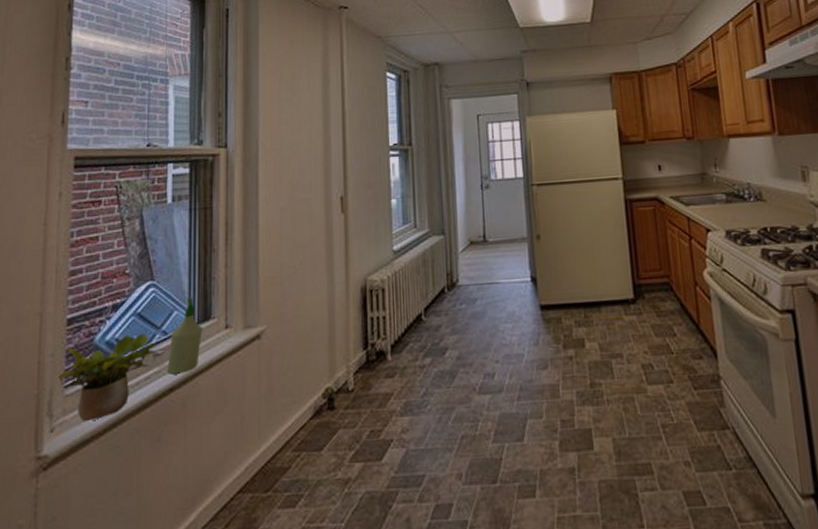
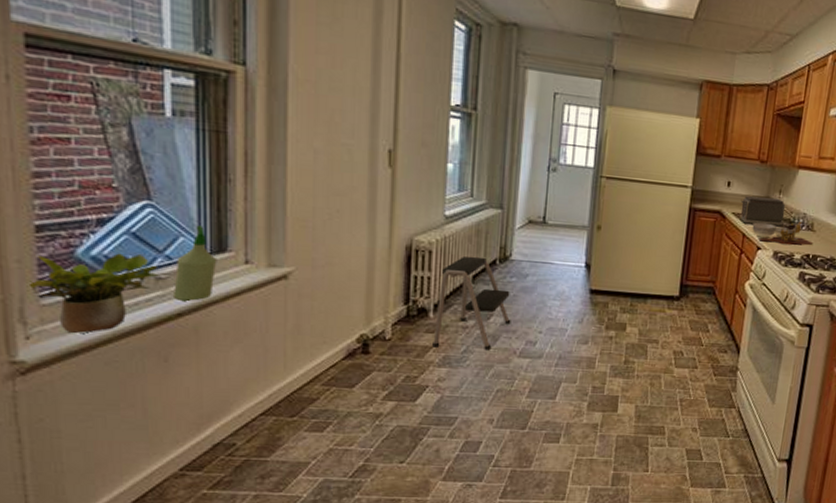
step stool: none [393,287,467,394] -> present [432,256,511,351]
toaster: none [676,172,728,206] -> present [740,196,786,227]
cutting board: none [695,192,768,222] -> present [752,221,813,246]

